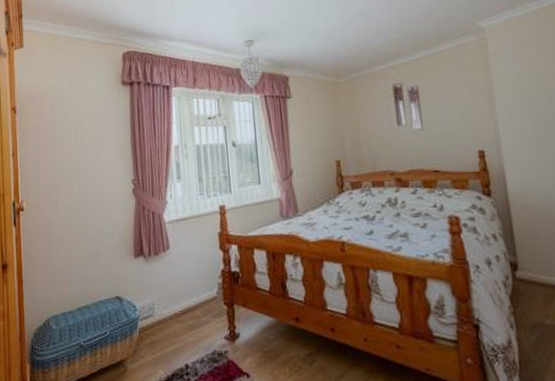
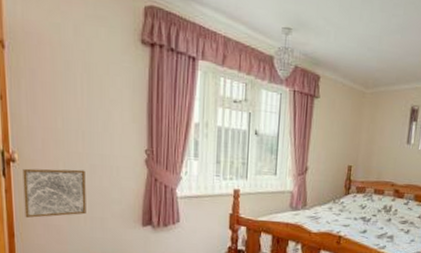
wall art: none [29,208,83,264] -> present [22,168,86,219]

